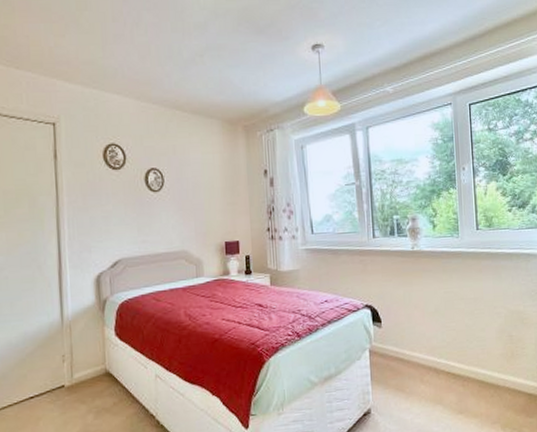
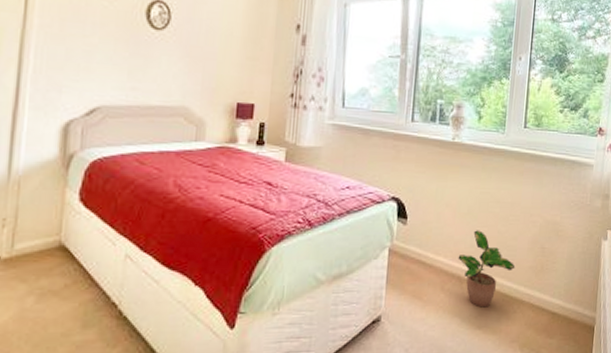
potted plant: none [432,326,487,395] -> present [458,230,516,308]

